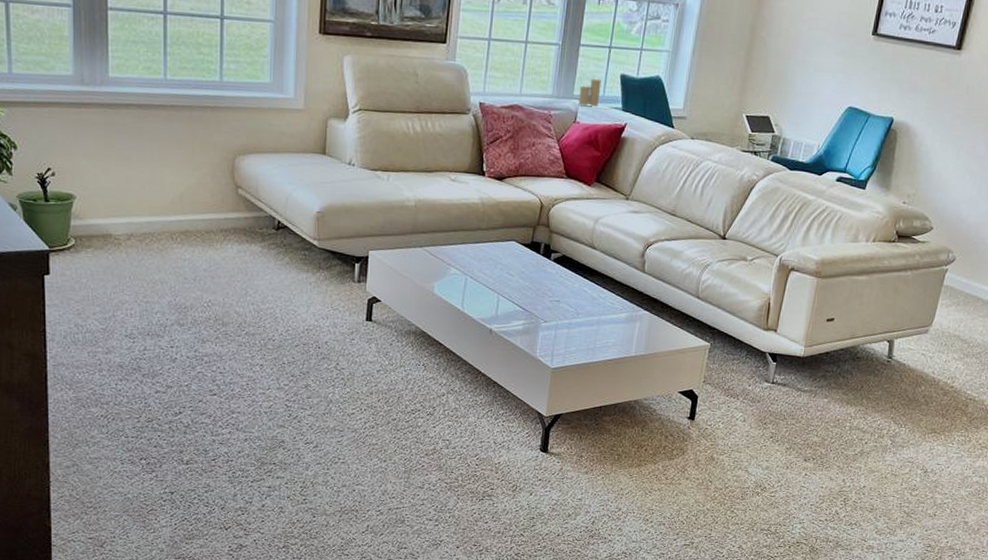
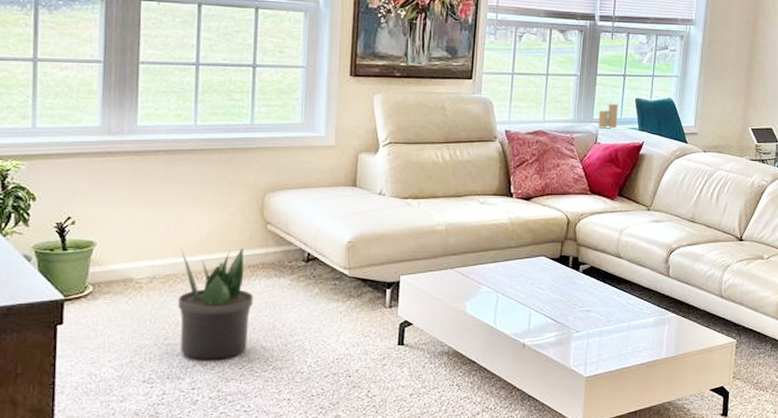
planter: none [155,206,226,321] -> present [178,247,253,360]

